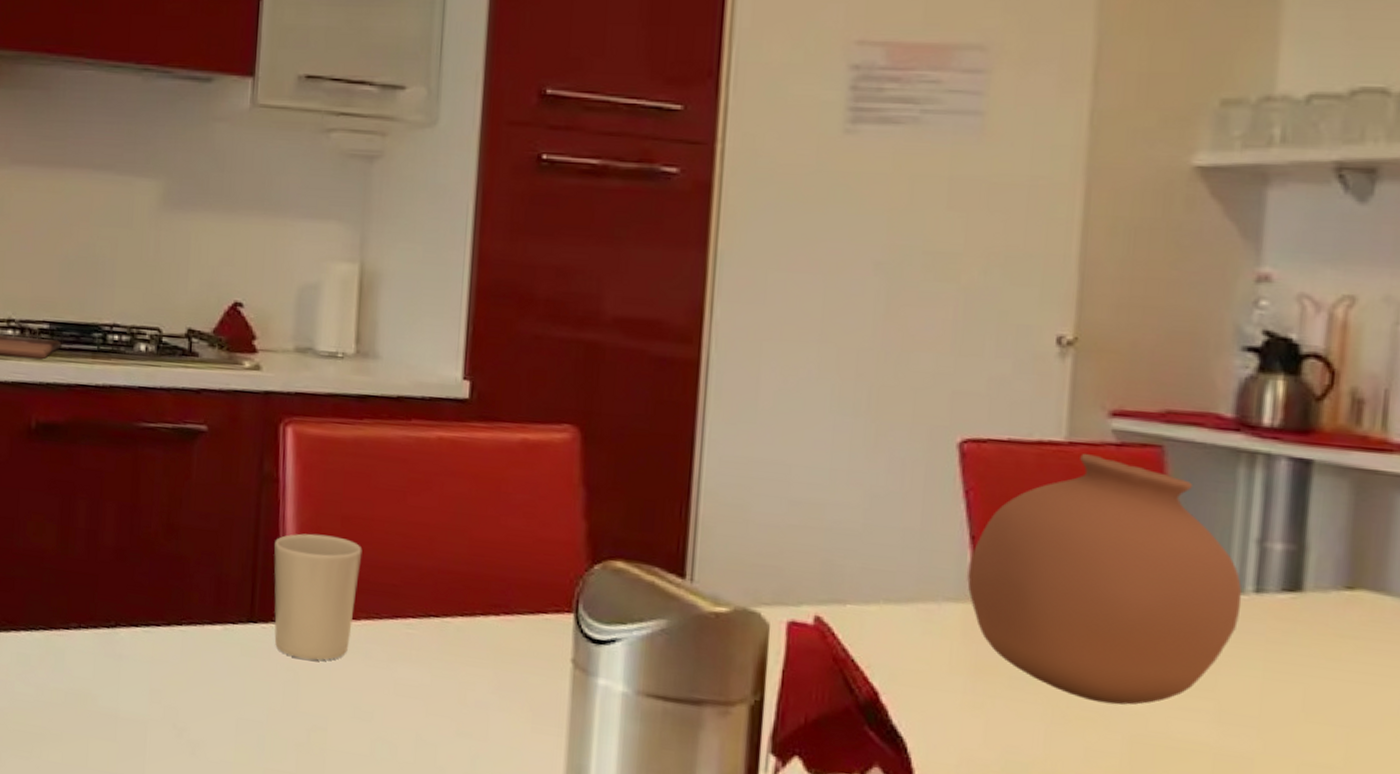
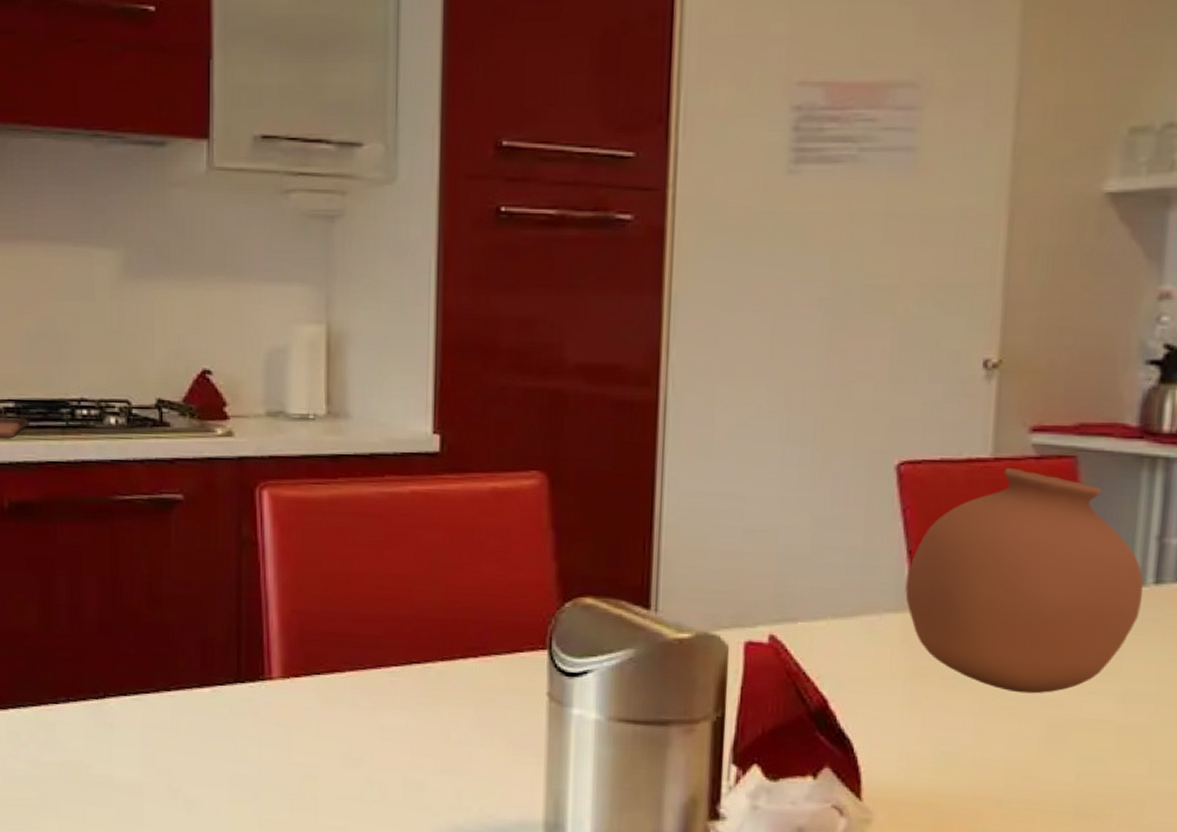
mug: present [273,533,363,661] -> none [256,592,343,714]

